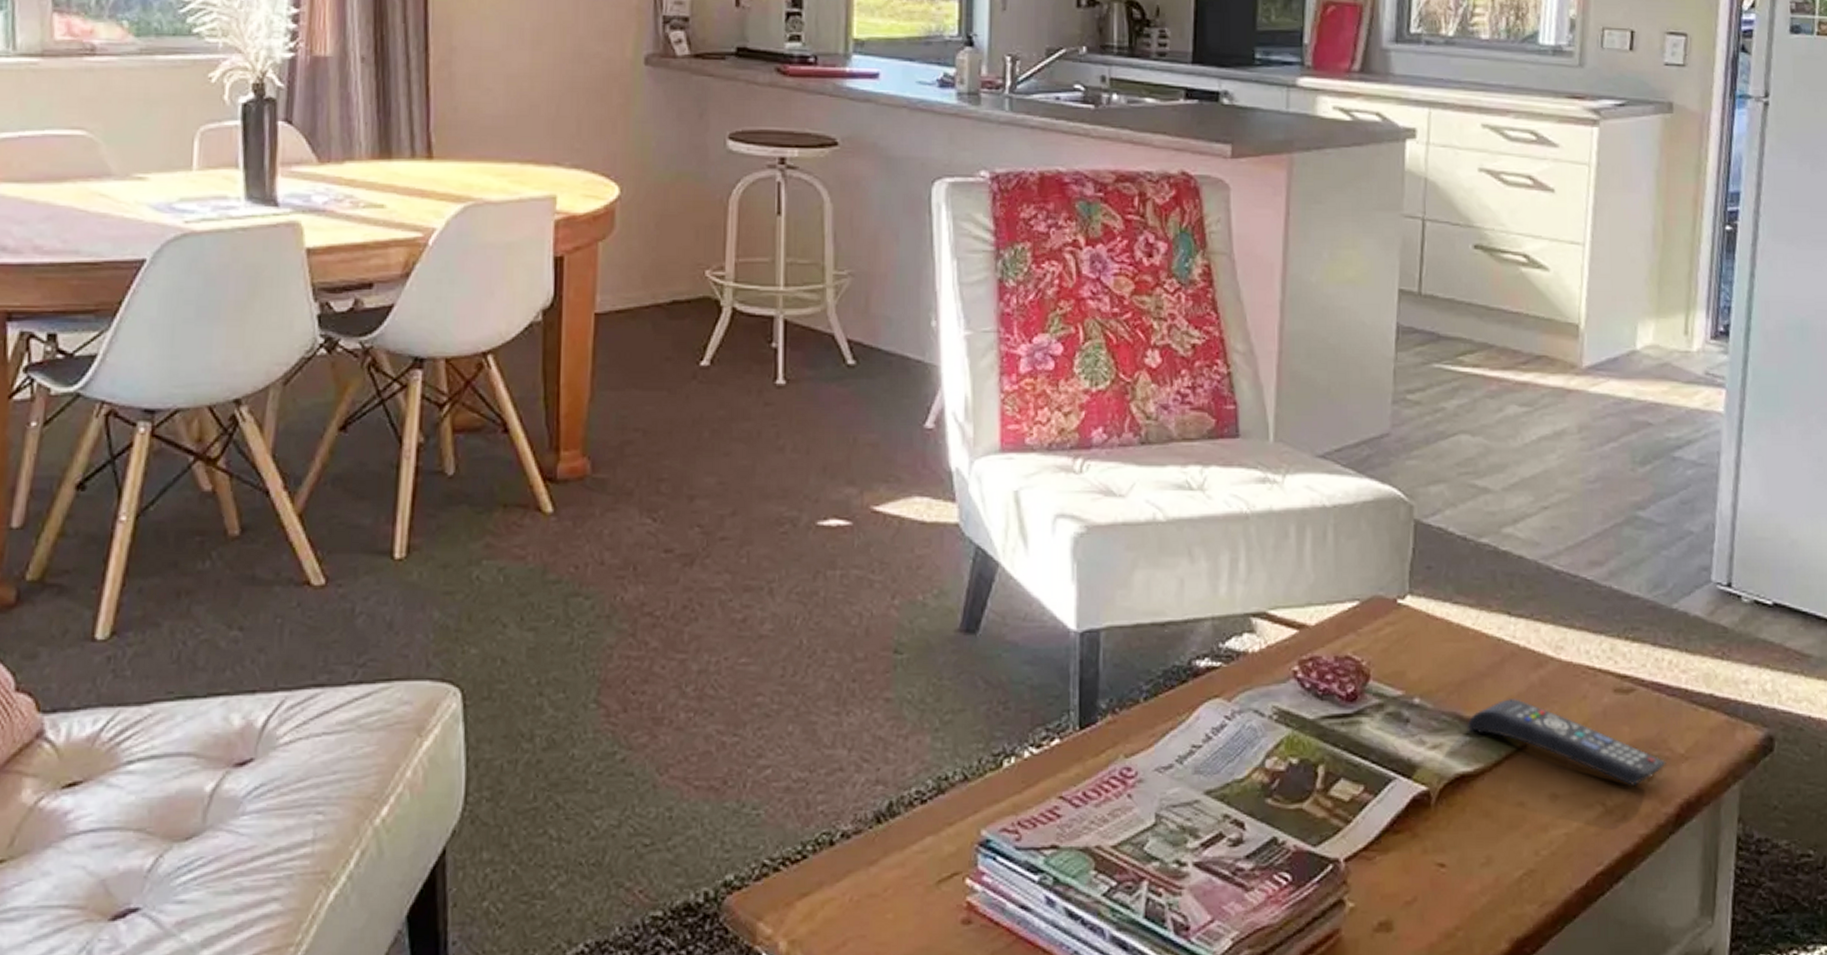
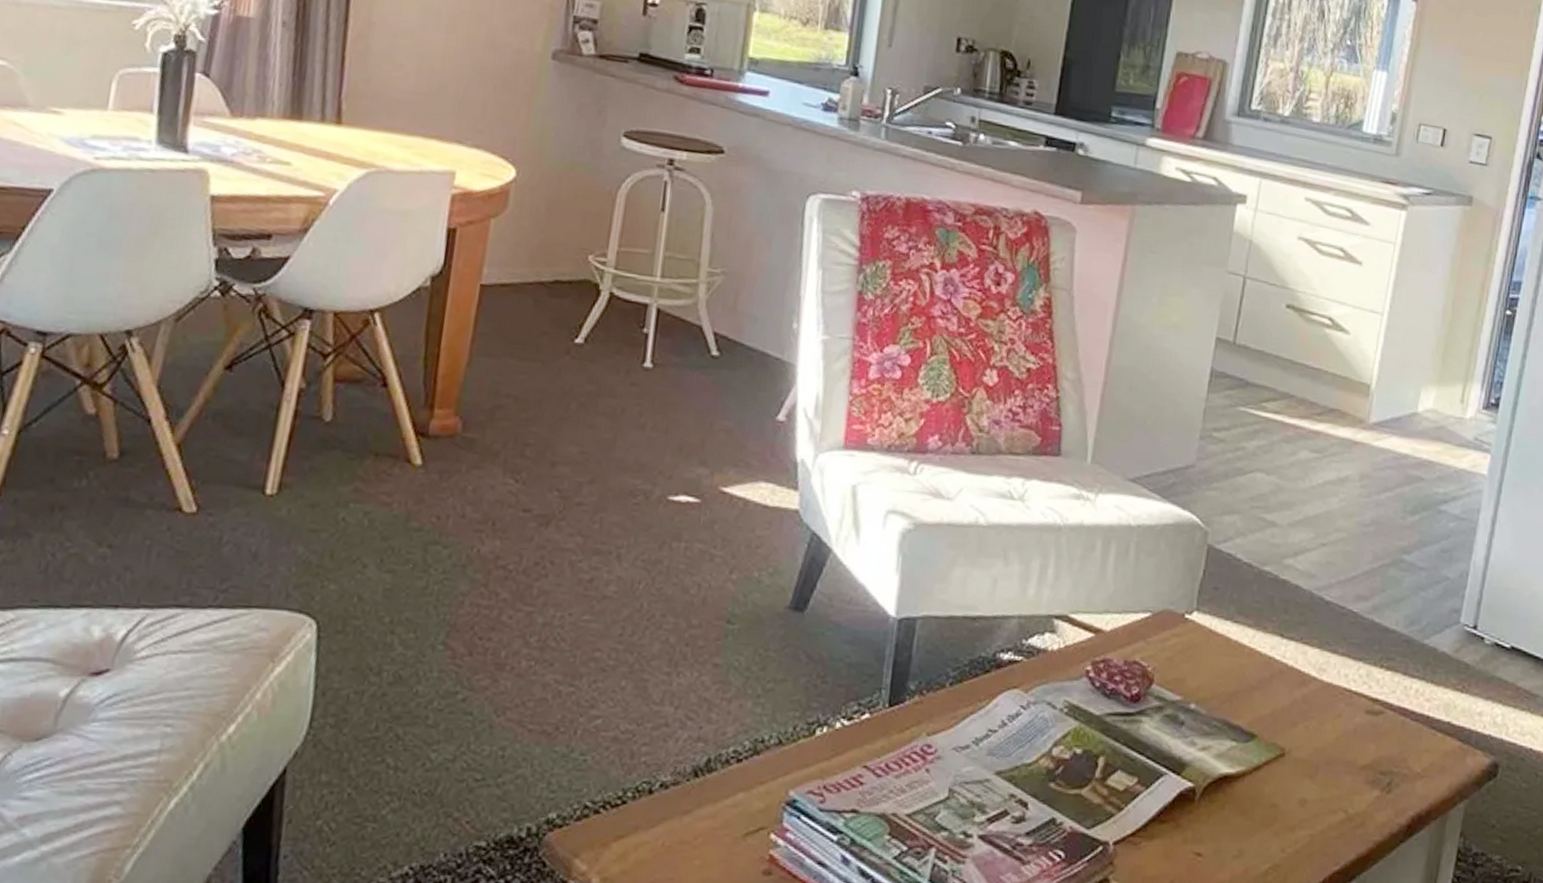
remote control: present [1468,699,1666,785] -> none [1235,711,1404,797]

